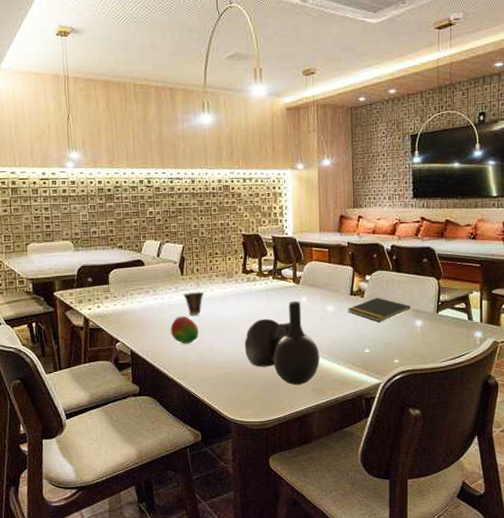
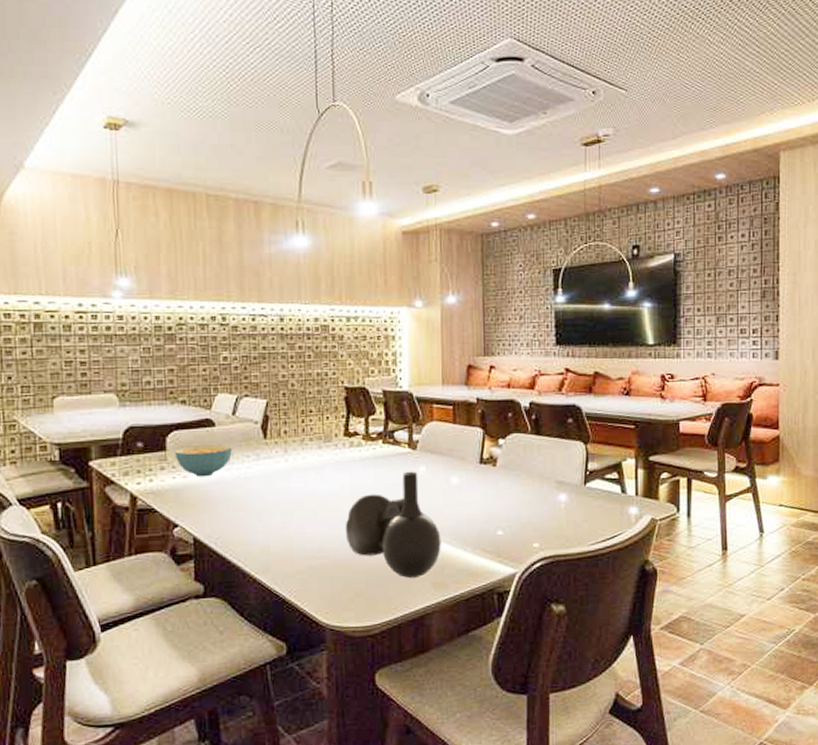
cereal bowl: none [116,280,158,305] -> present [175,444,232,477]
fruit: present [170,316,199,344] -> none [248,492,285,528]
cup: present [183,291,204,315] -> none [265,460,294,490]
notepad: present [348,297,411,322] -> none [476,466,553,496]

